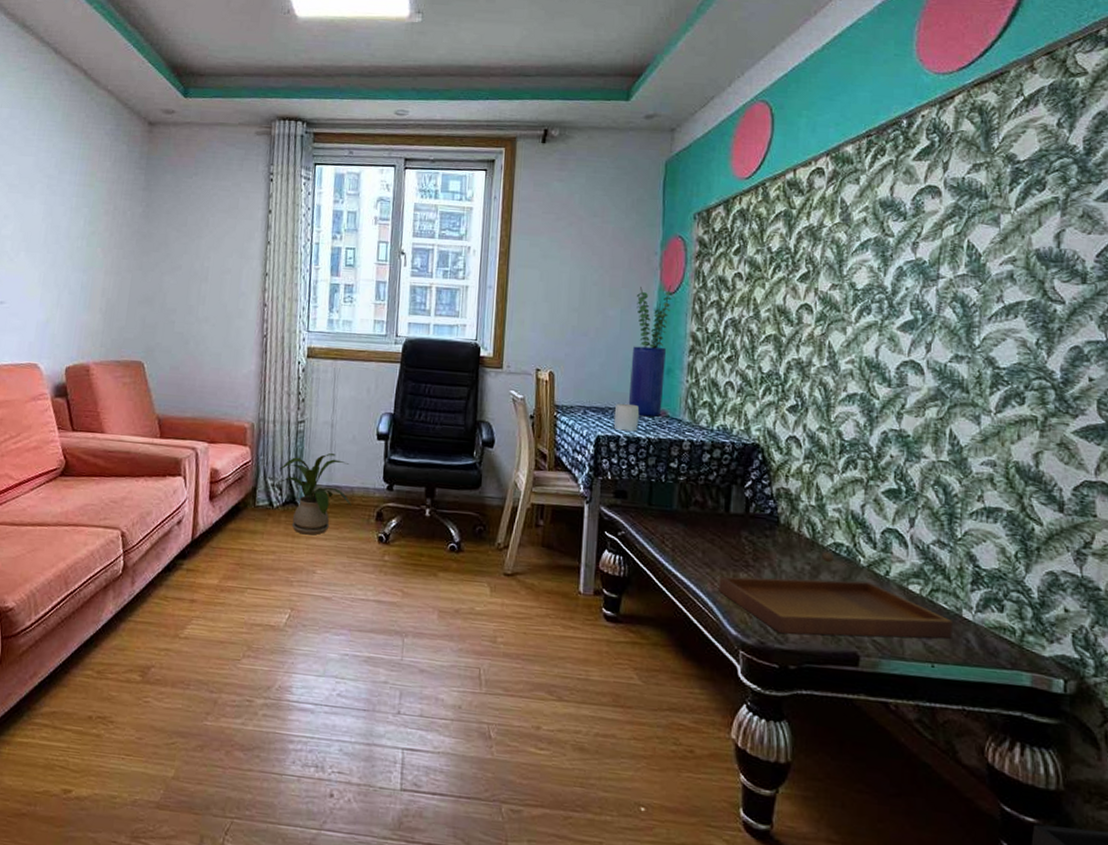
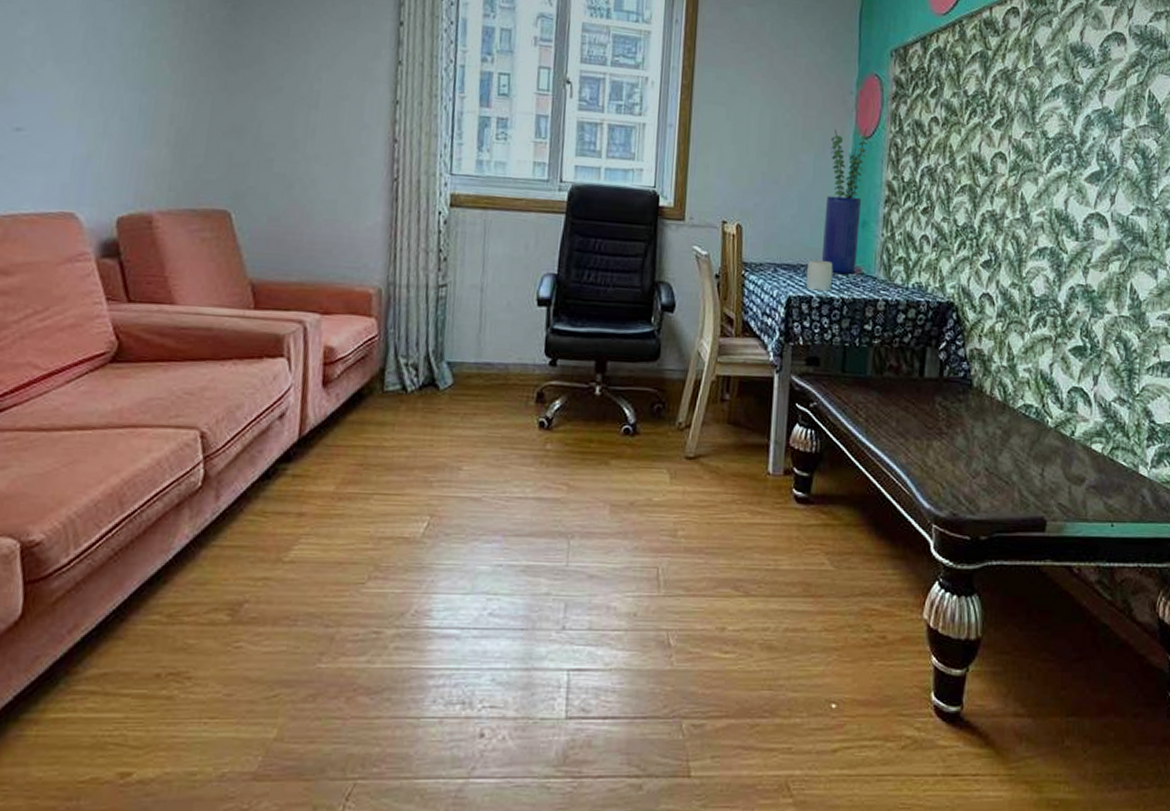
house plant: present [274,453,351,535] -> none [408,324,506,424]
tray: present [719,551,954,639] -> none [912,414,1131,504]

